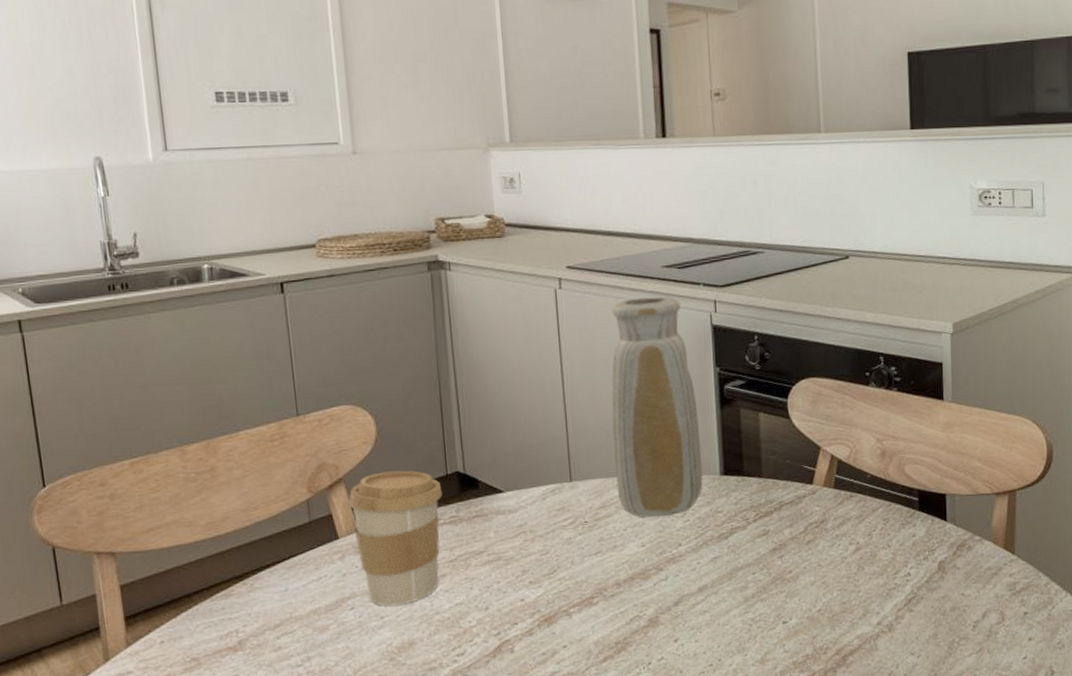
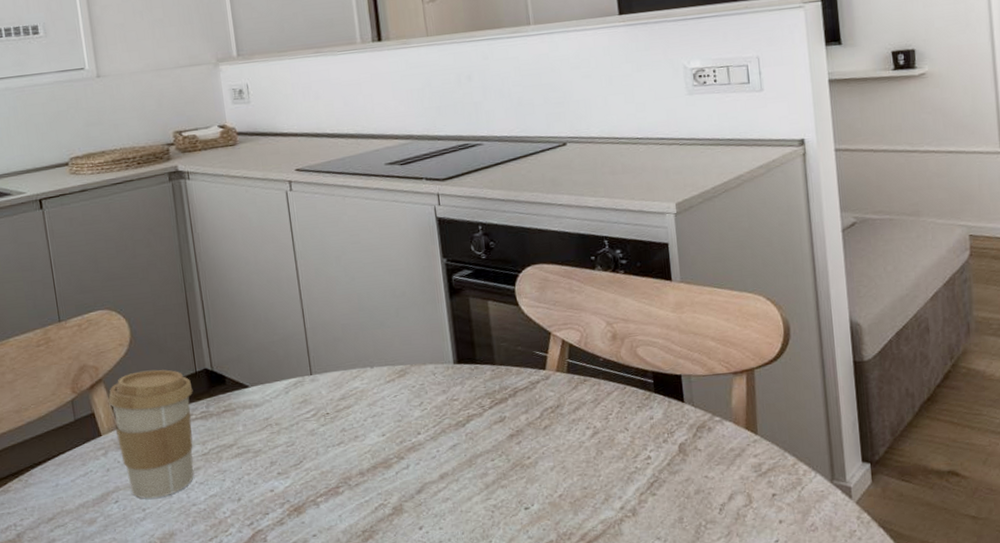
vase: present [611,296,703,518] -> none [340,192,437,408]

